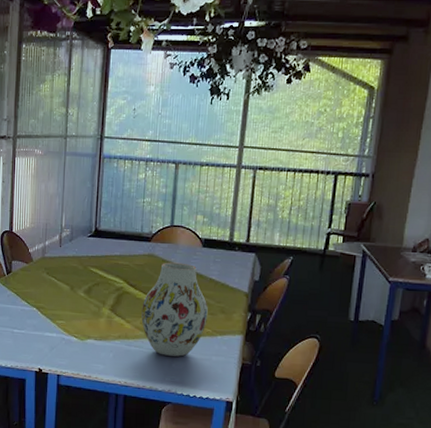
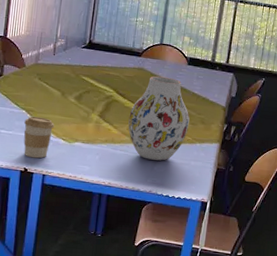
coffee cup: none [36,313,65,358] -> present [23,116,54,159]

